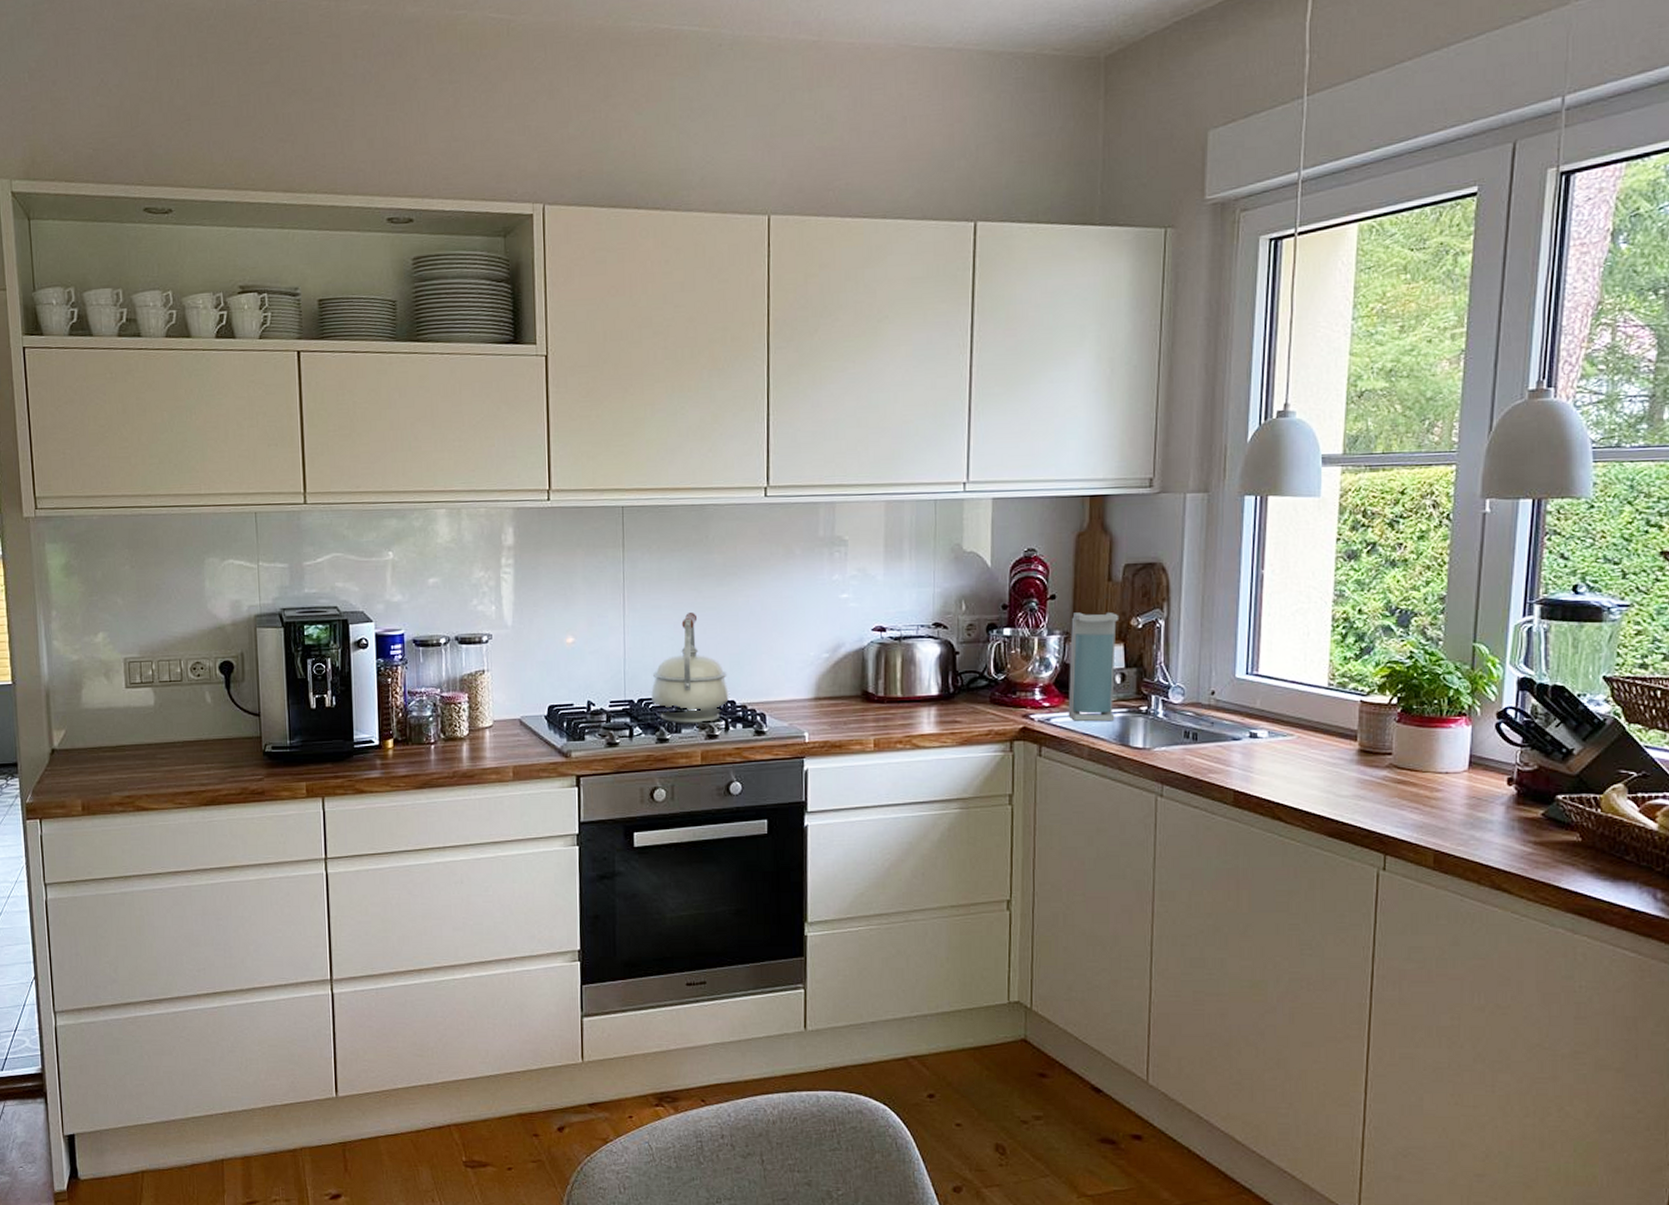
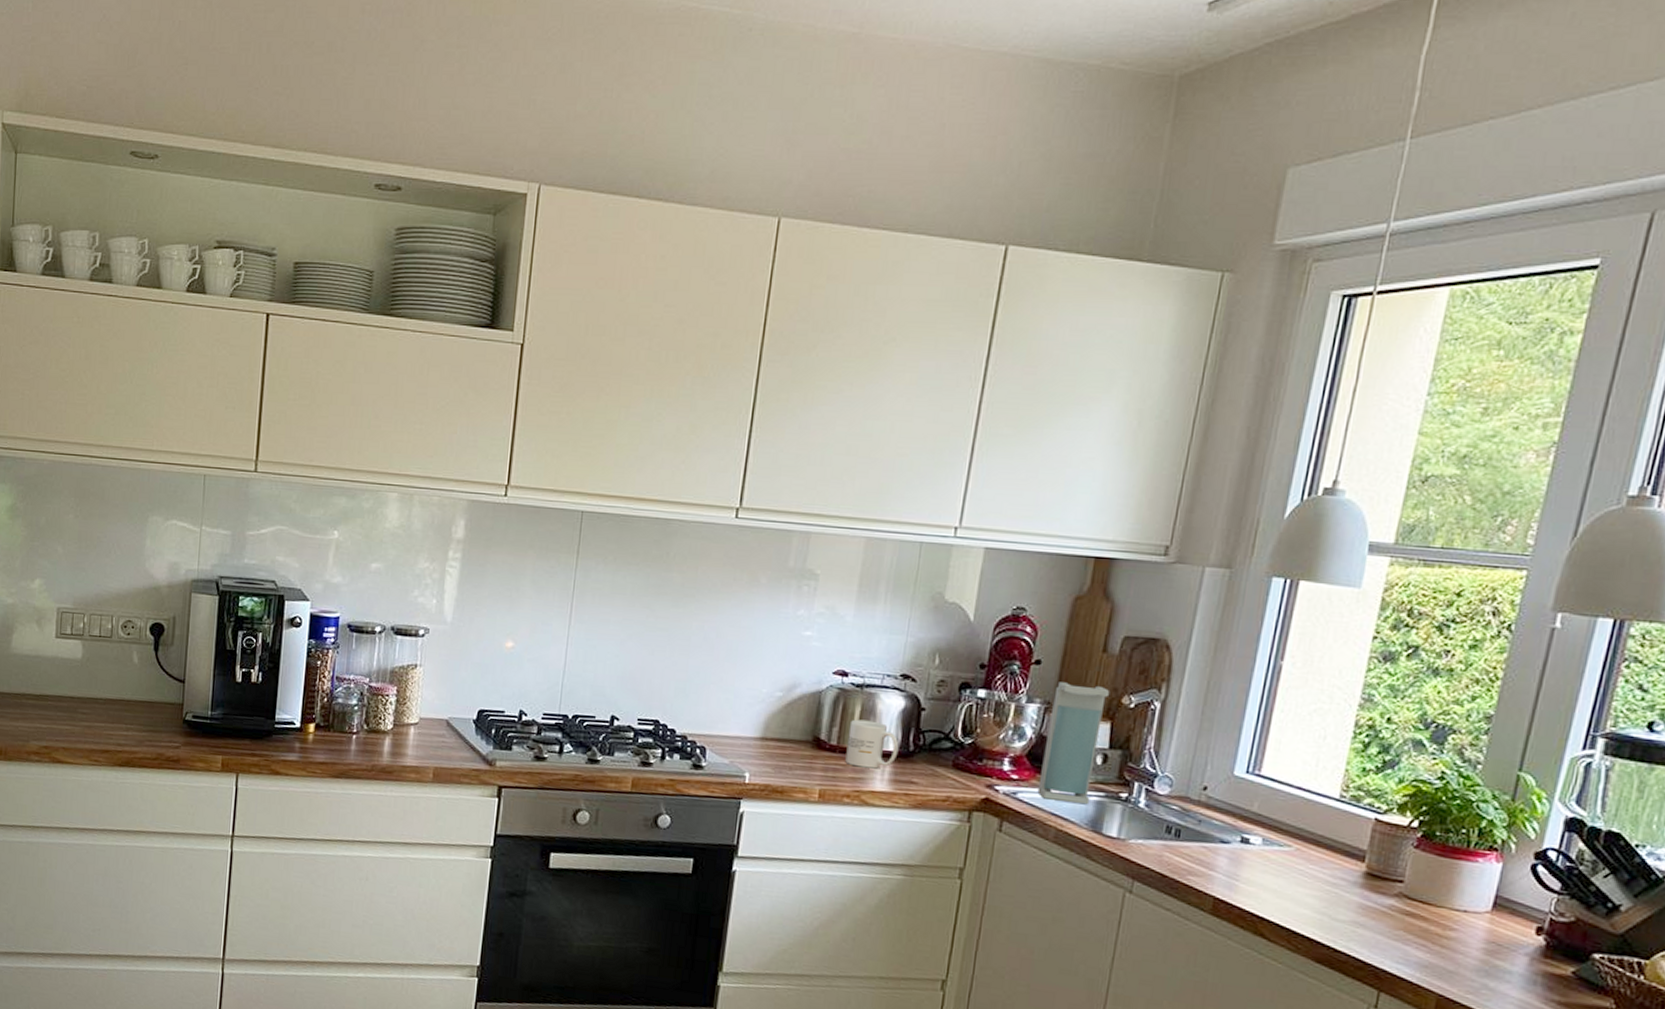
kettle: present [651,613,729,724] -> none [587,631,671,750]
mug: none [893,669,940,714] -> present [845,719,899,769]

